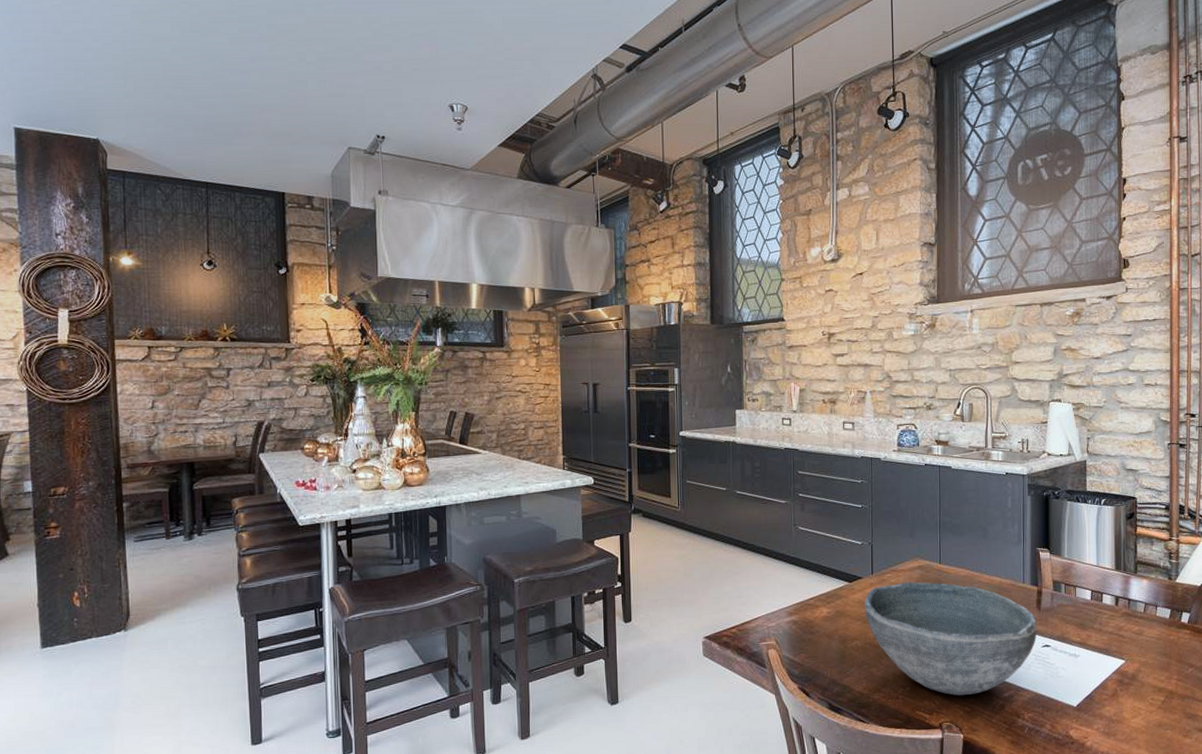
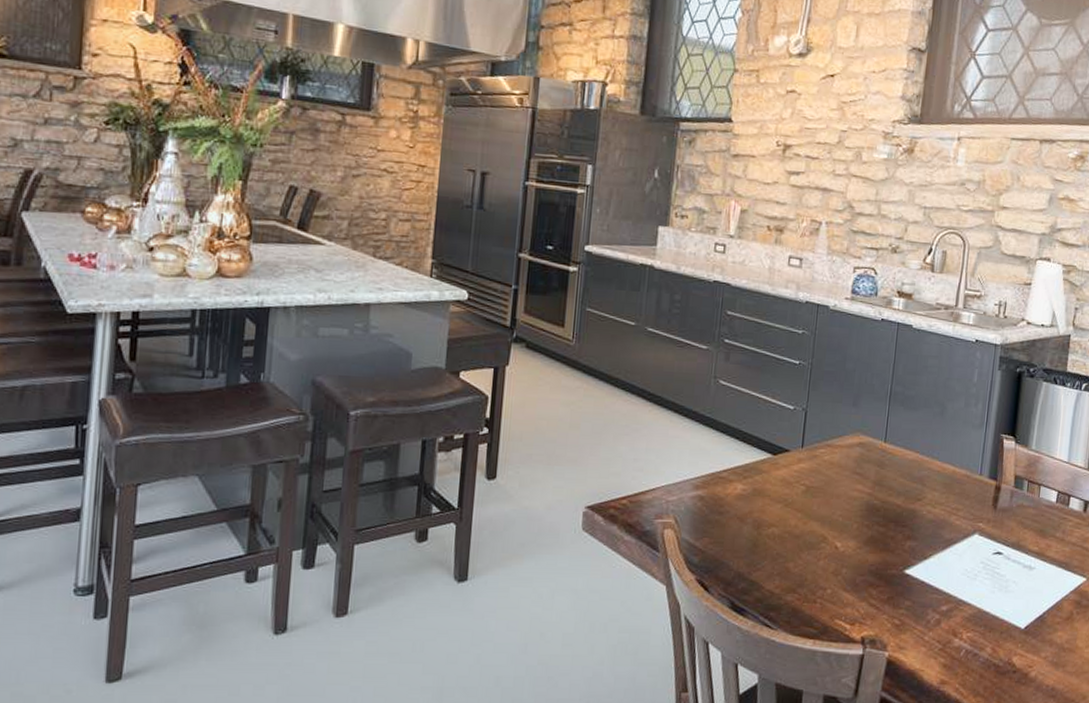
bowl: present [864,582,1037,696] -> none [787,461,991,606]

